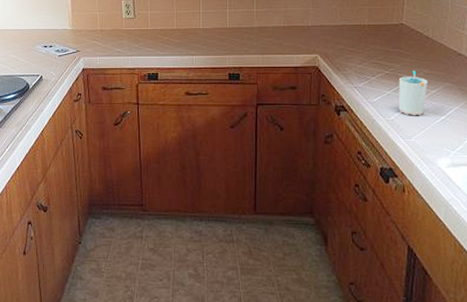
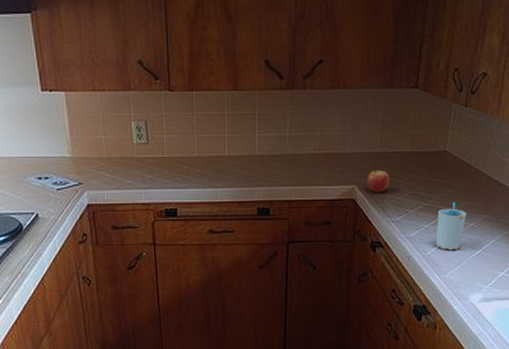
fruit: none [328,40,350,61] -> present [366,169,390,193]

